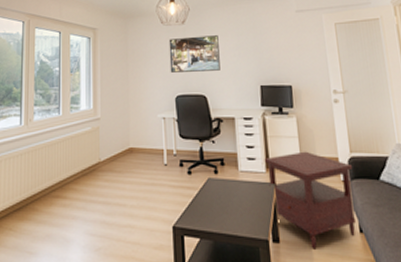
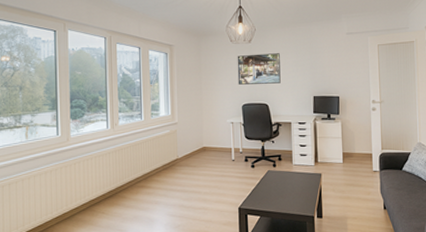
side table: present [264,151,357,249] -> none [313,149,383,222]

